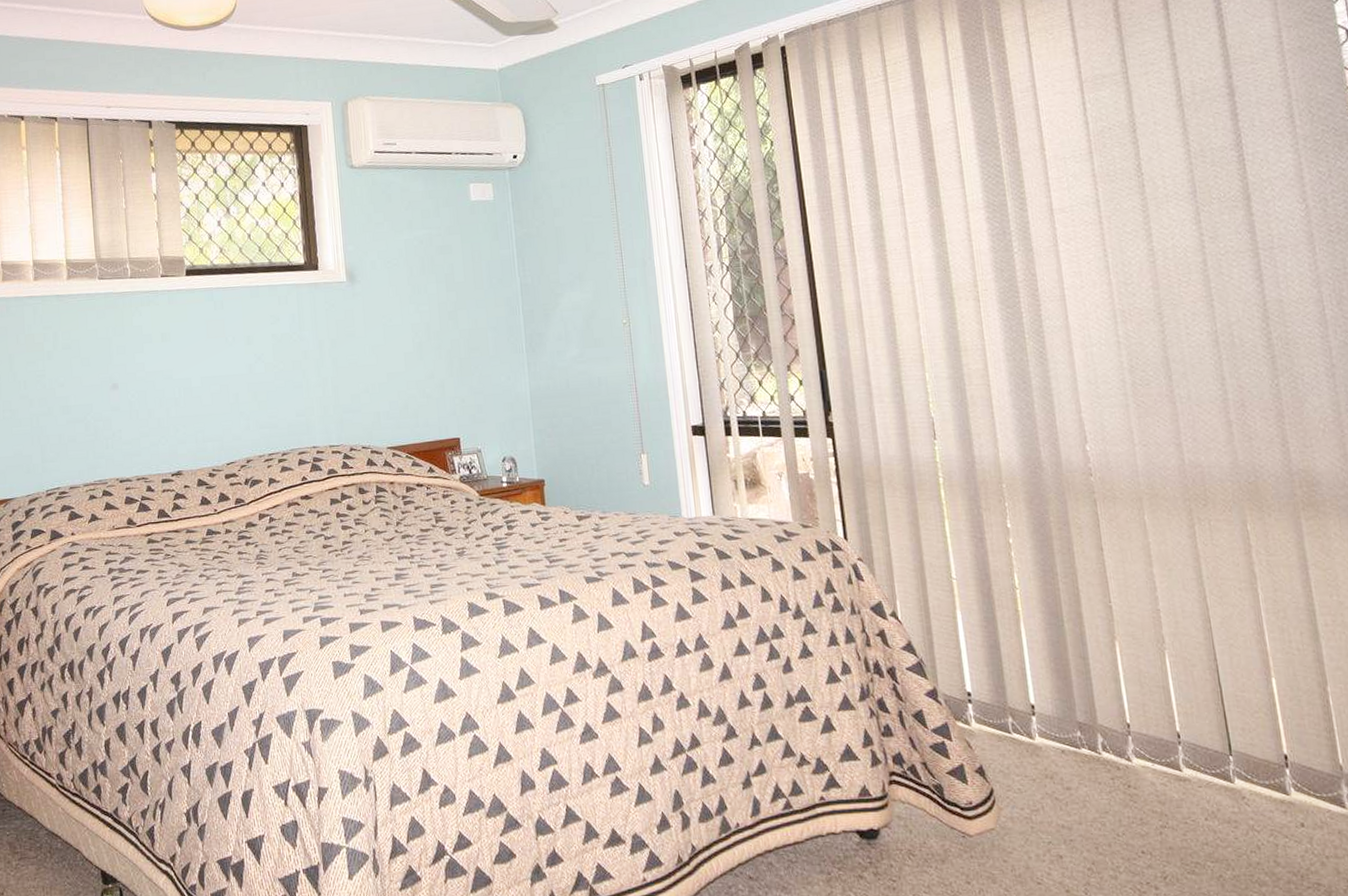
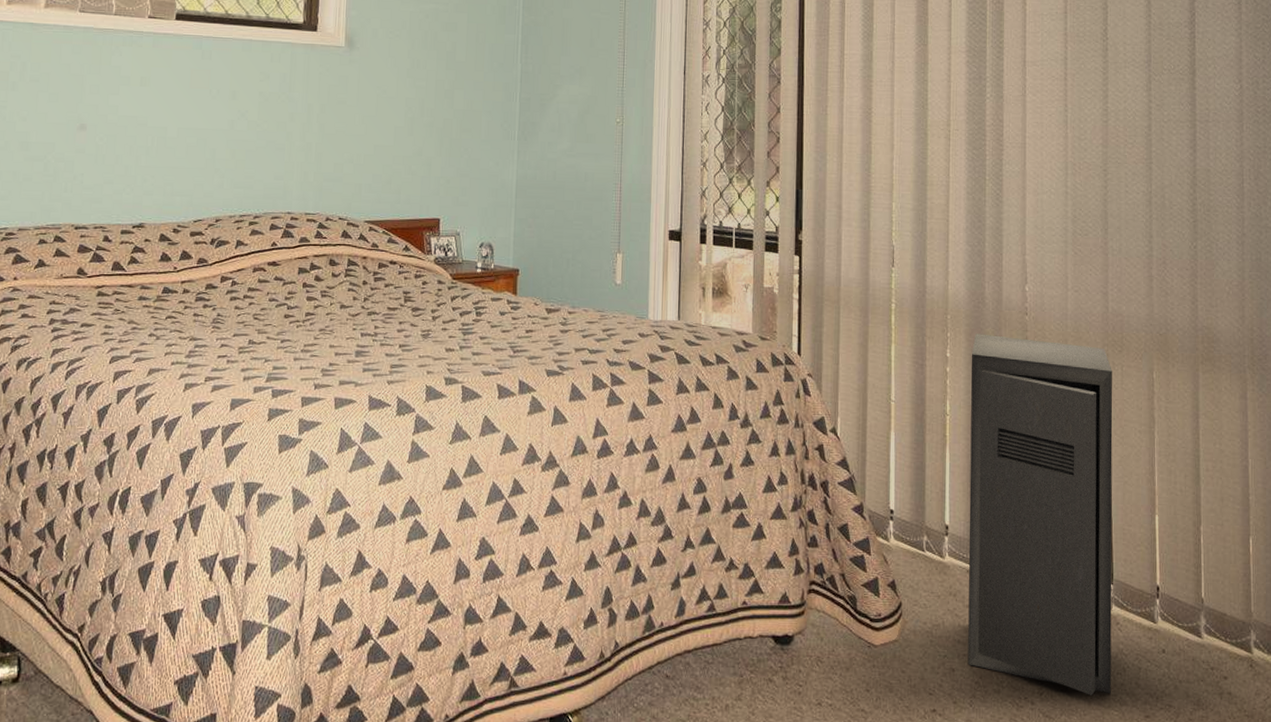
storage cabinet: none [1034,500,1246,877] -> present [967,333,1113,695]

